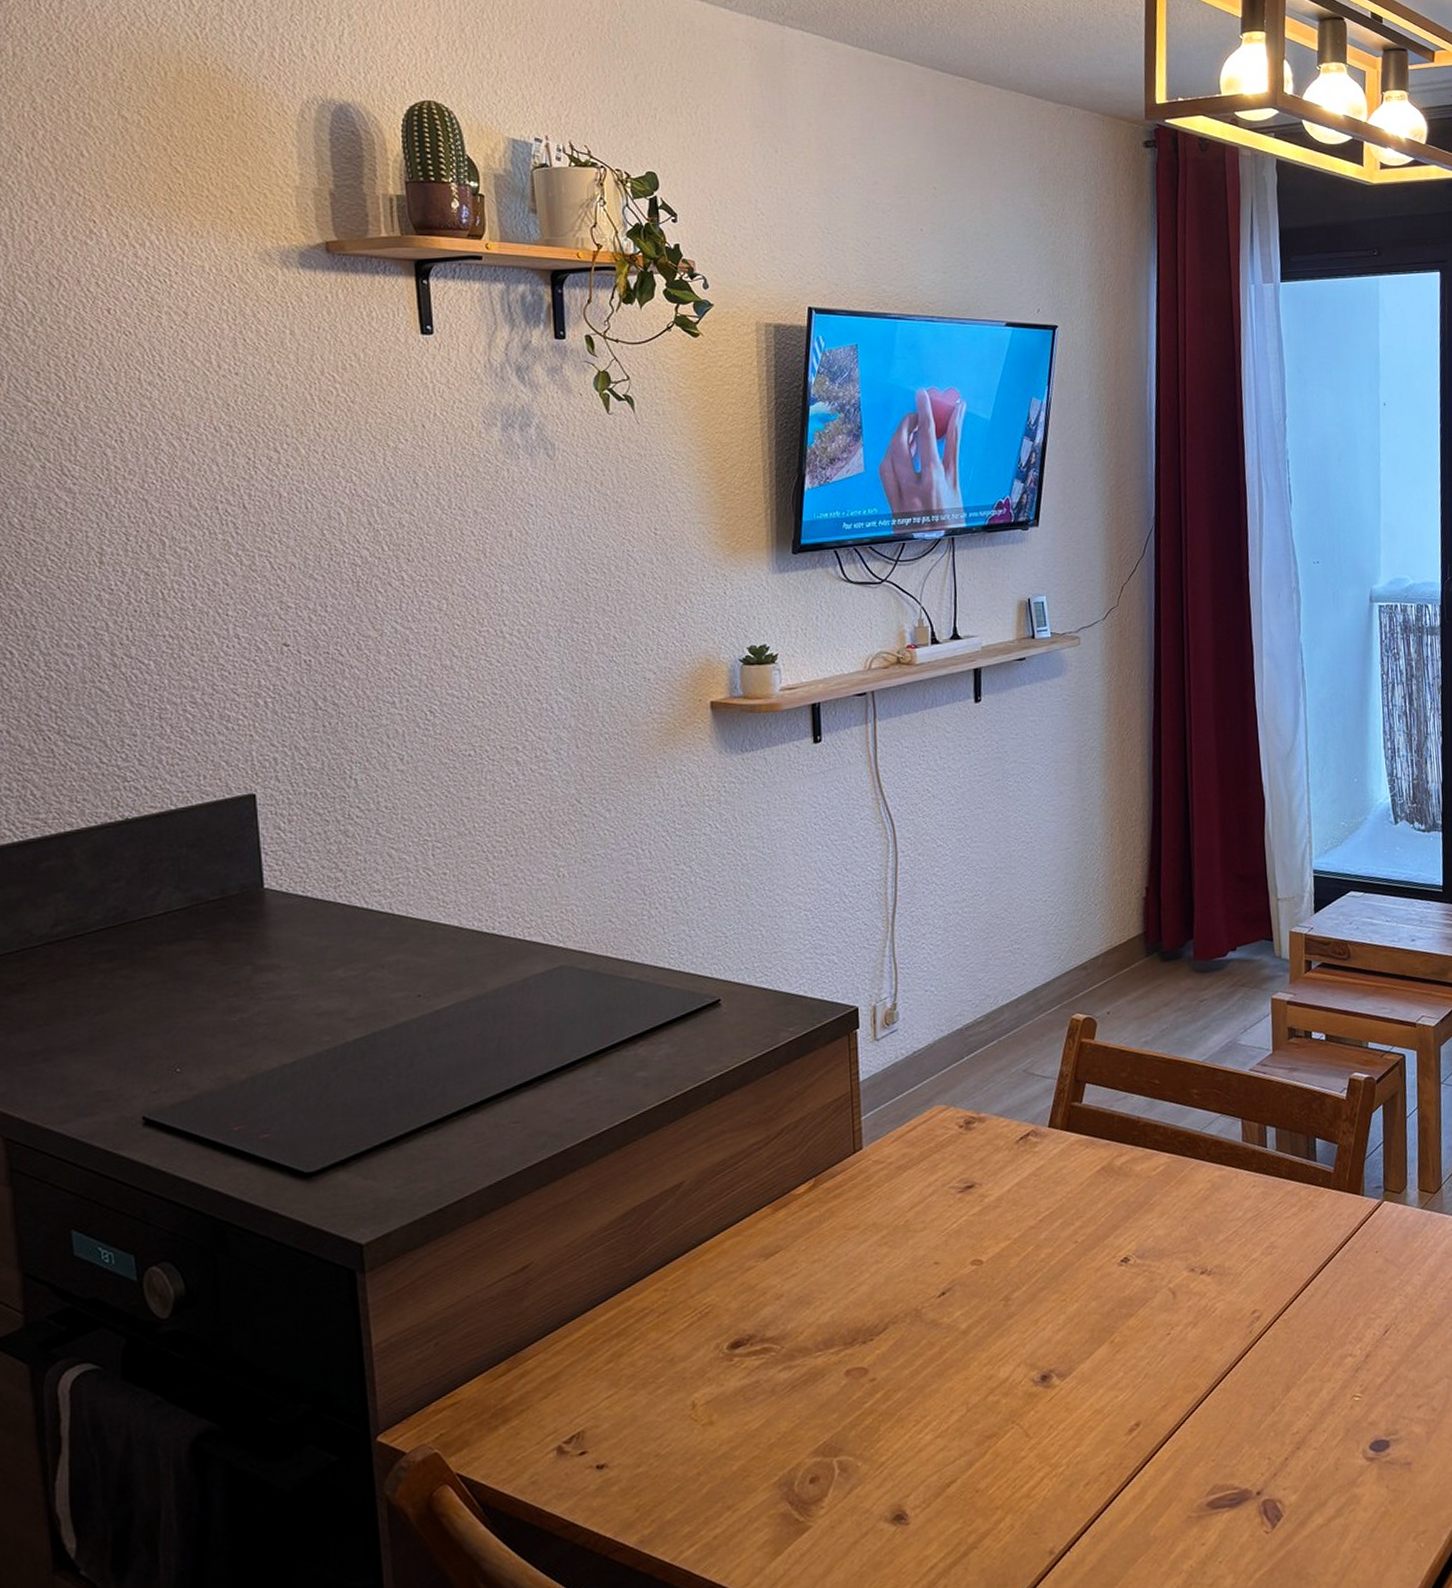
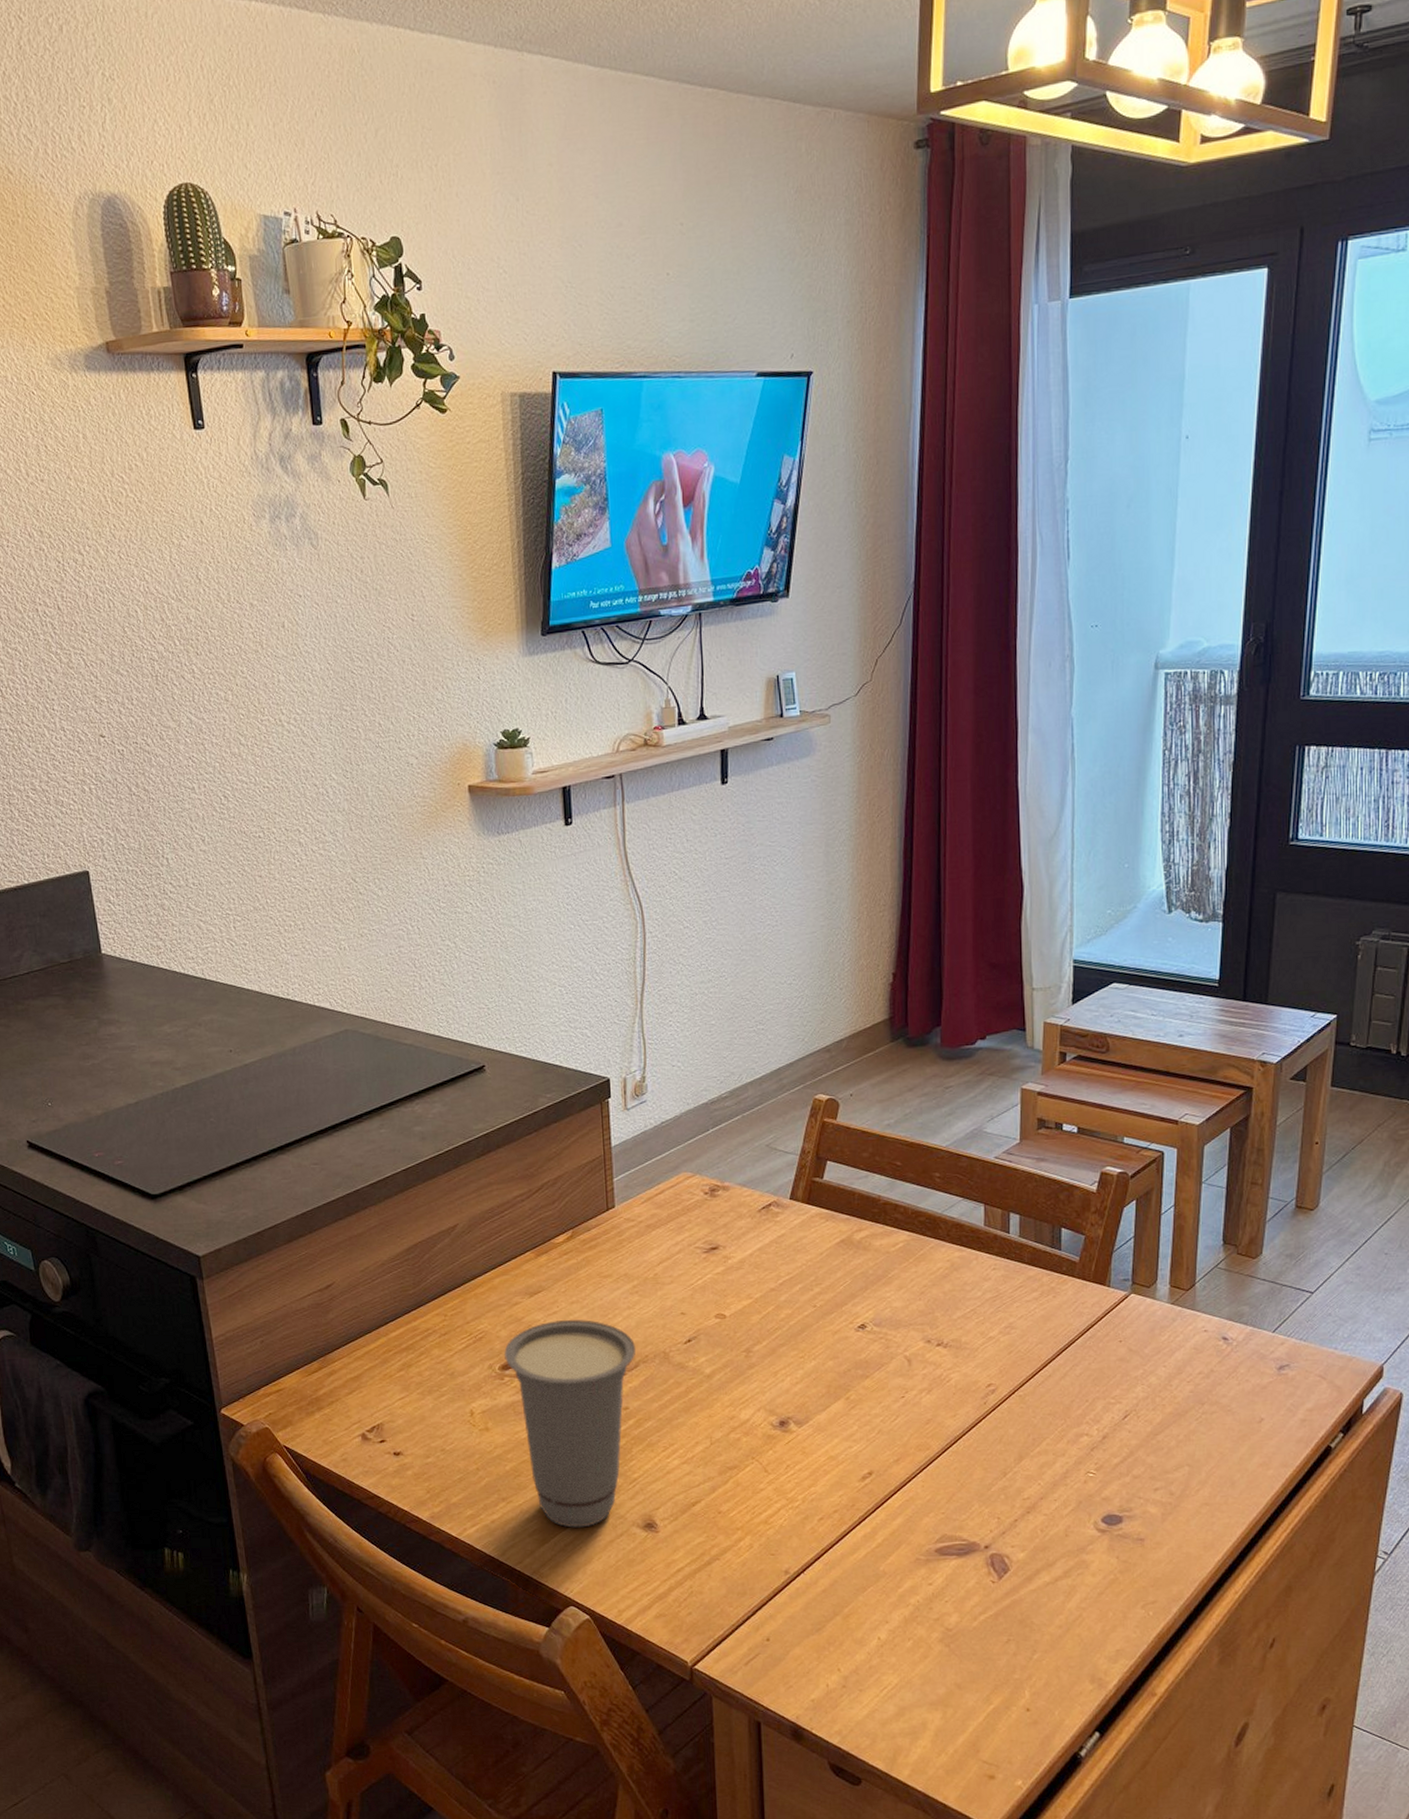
cup: none [733,1280,885,1533] -> present [503,1320,636,1528]

